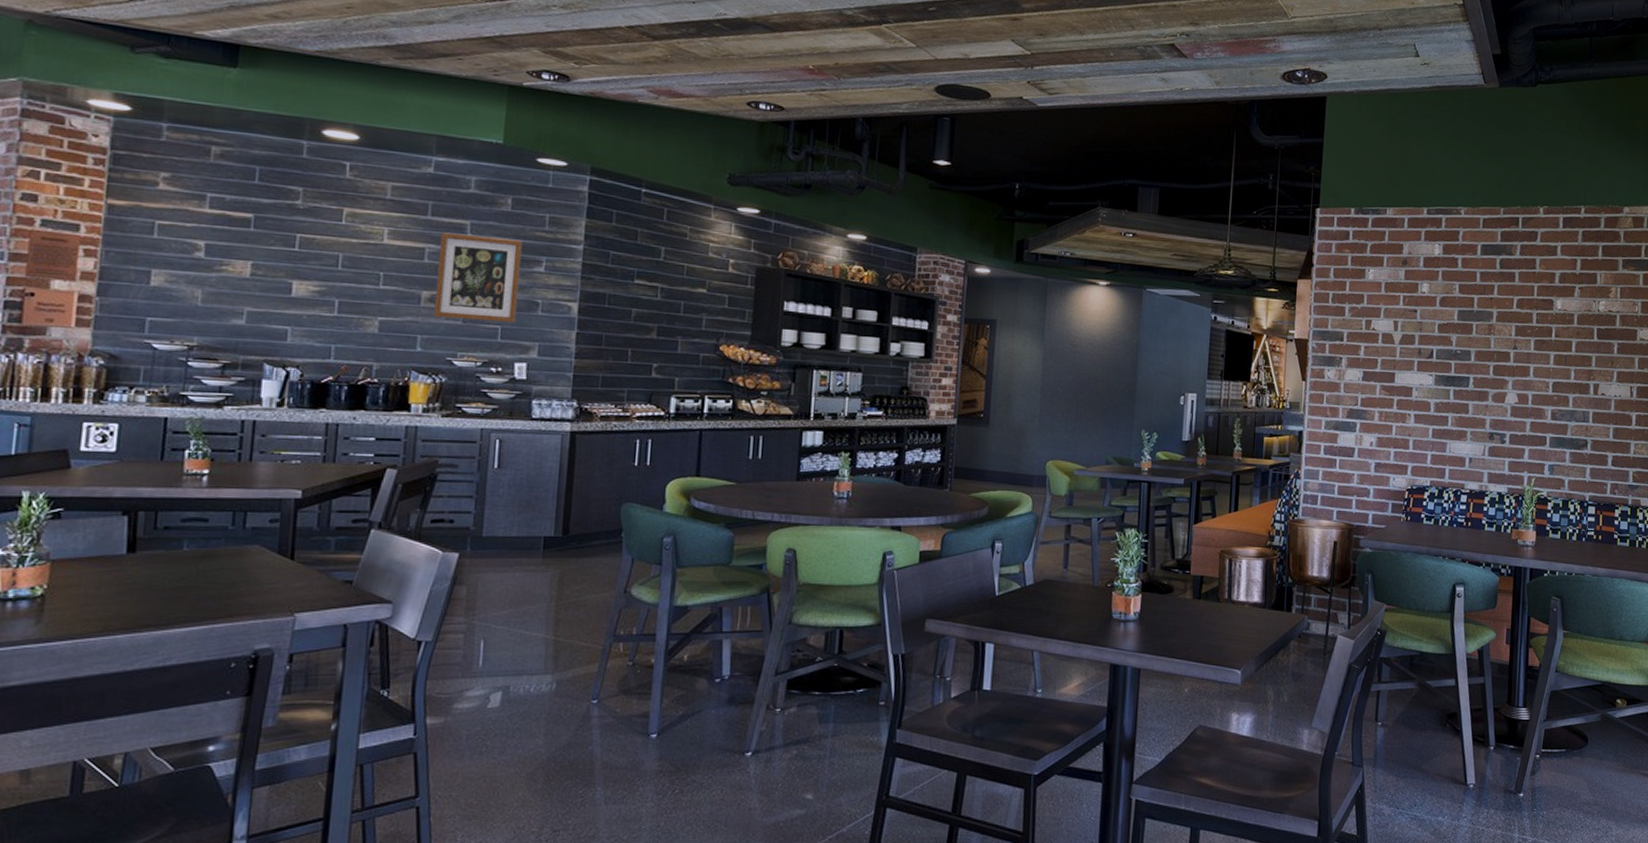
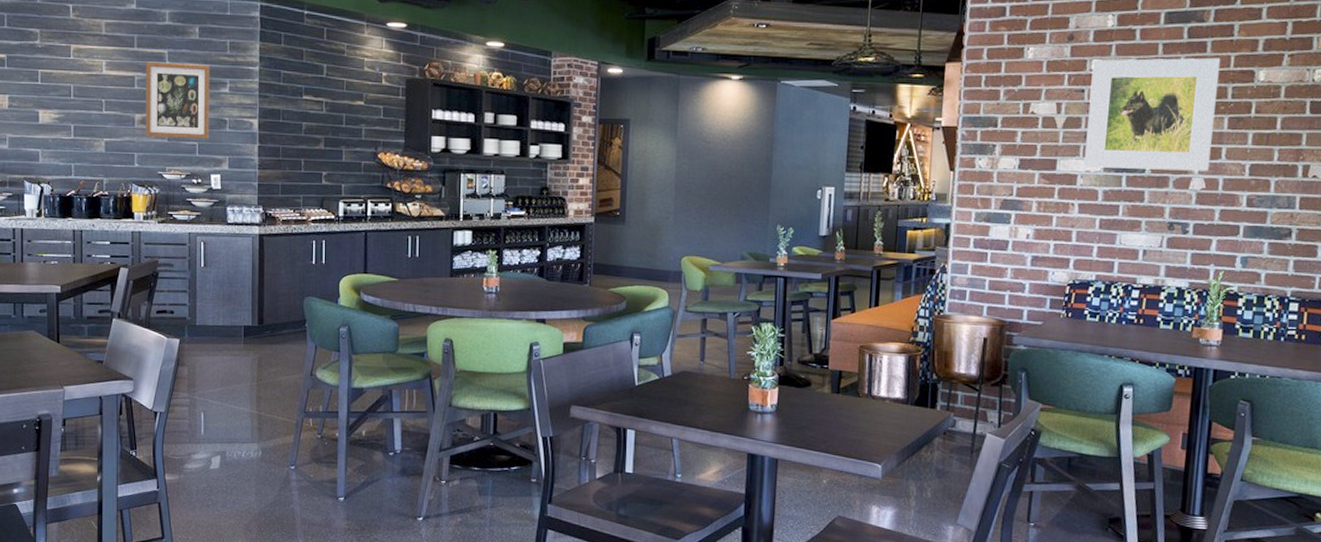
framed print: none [1418,283,1526,387] -> present [1084,57,1220,172]

